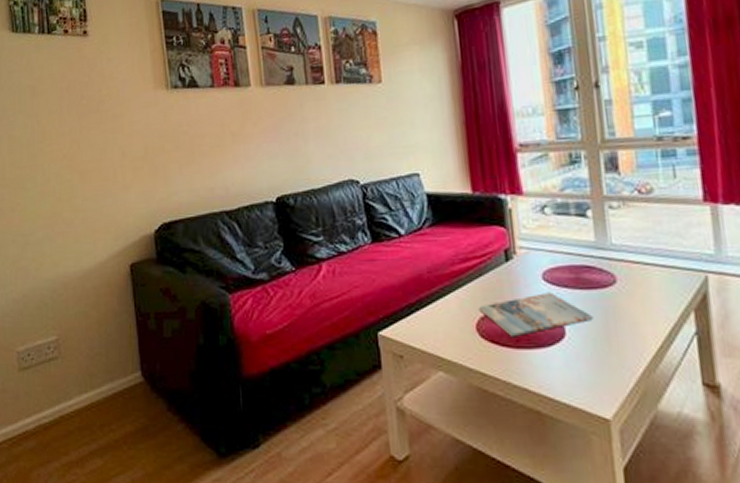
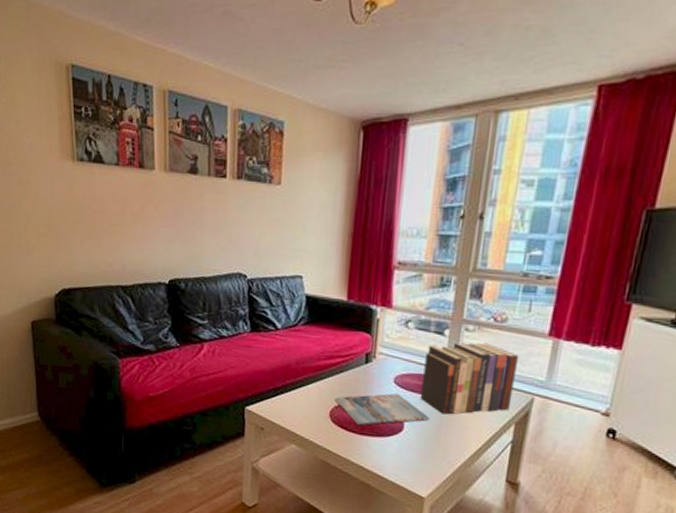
books: none [571,219,684,310] -> present [420,342,519,415]

